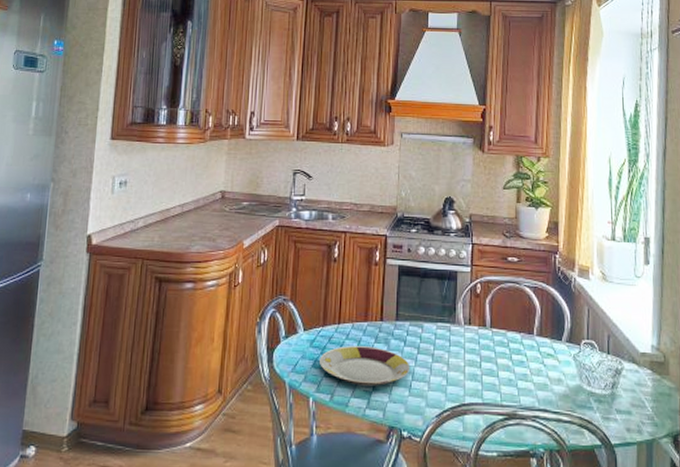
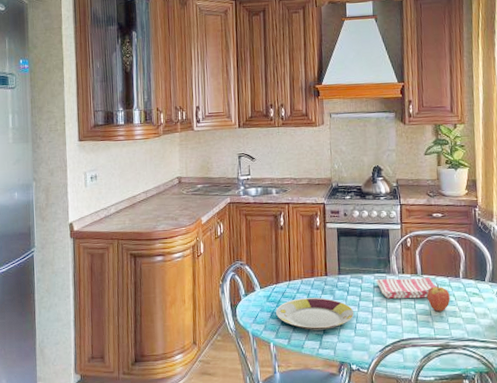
dish towel: none [439,330,508,356] -> present [376,277,437,299]
fruit: none [494,338,521,373] -> present [426,282,450,312]

